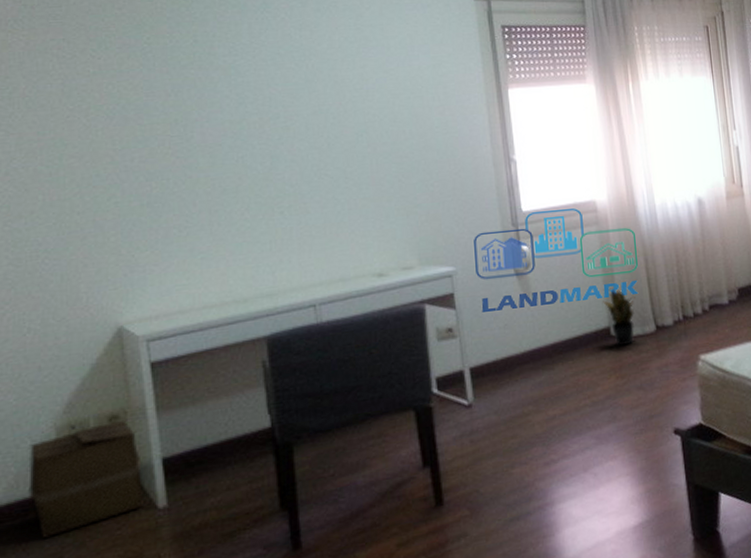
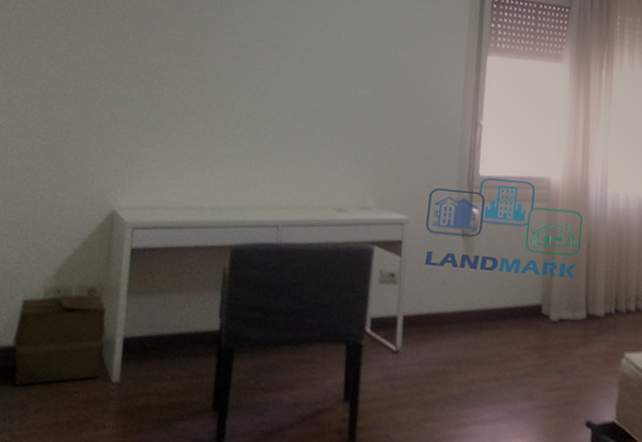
potted plant: present [603,289,635,347] -> none [539,269,572,327]

